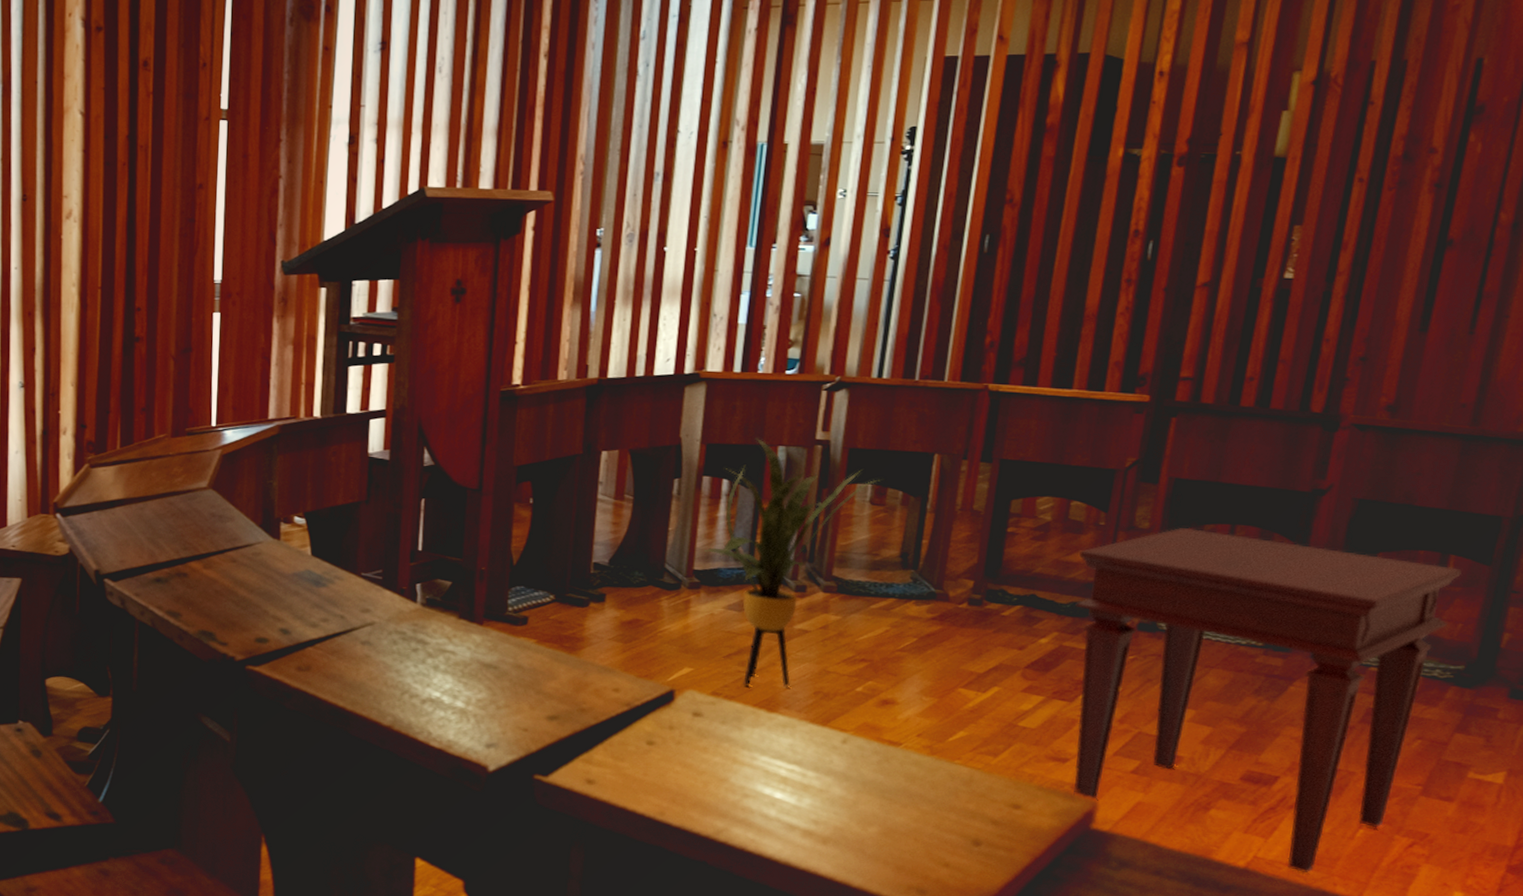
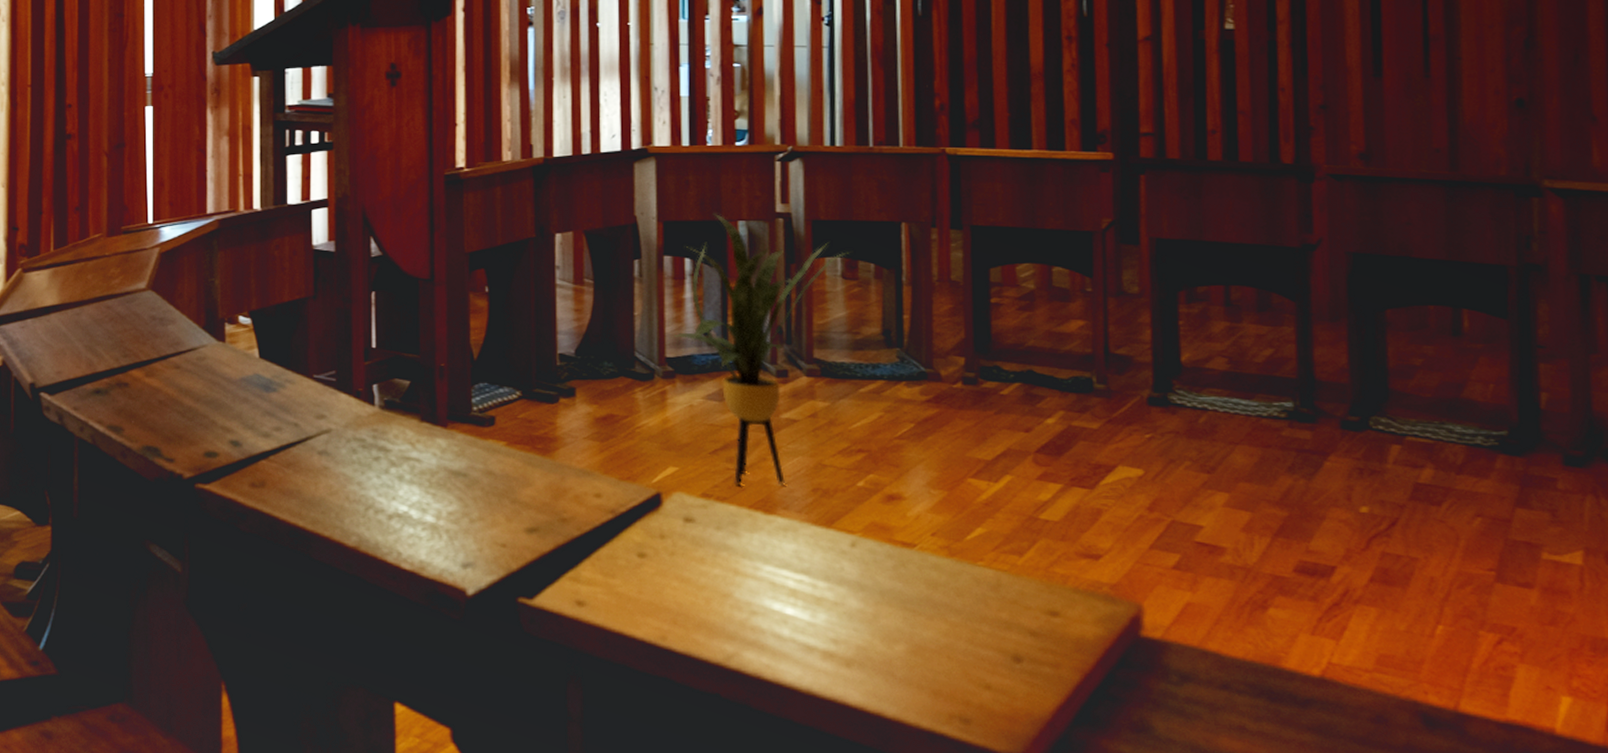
side table: present [1073,527,1462,873] -> none [1071,290,1479,681]

